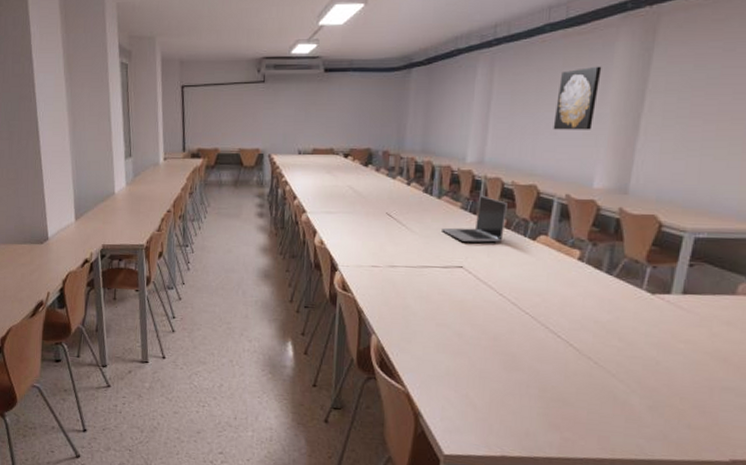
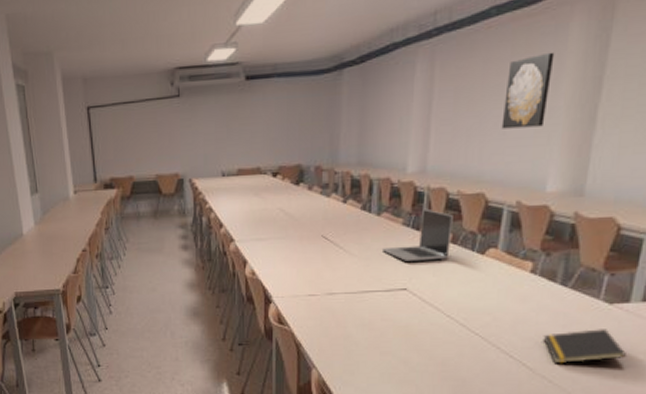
notepad: none [589,316,667,347] -> present [543,329,626,364]

